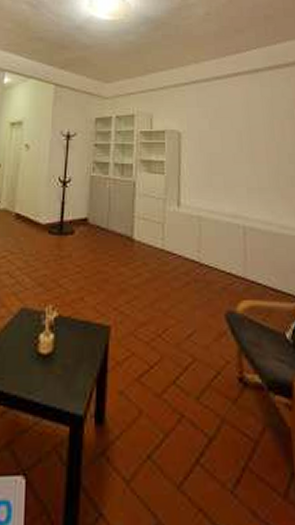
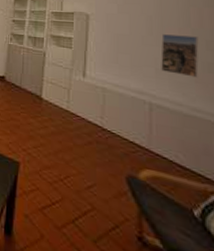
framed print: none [251,150,284,193] -> present [161,34,199,78]

